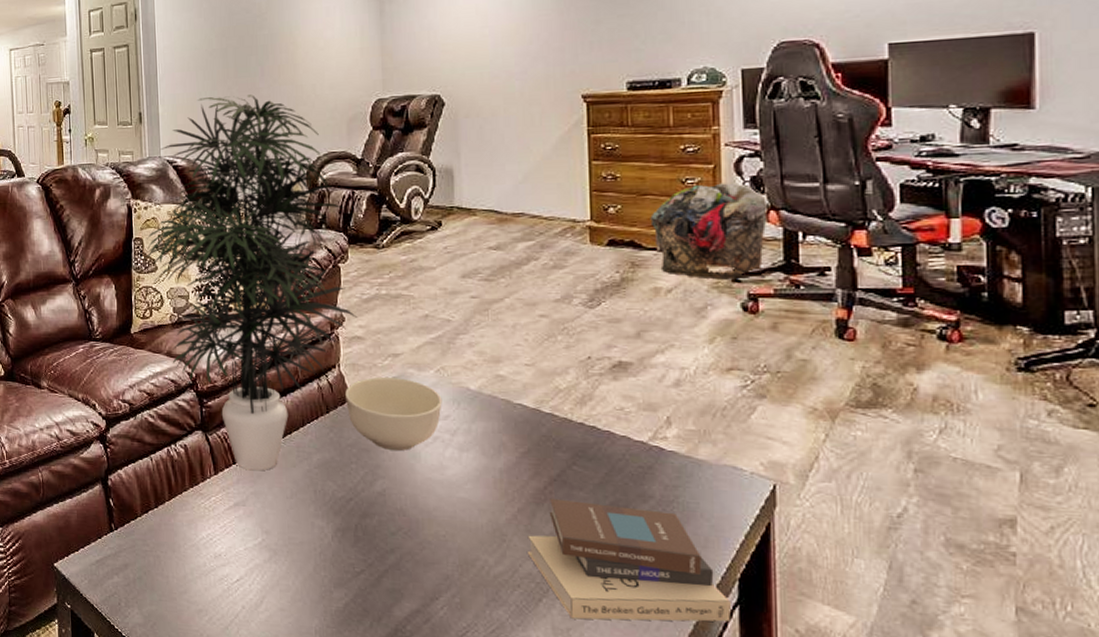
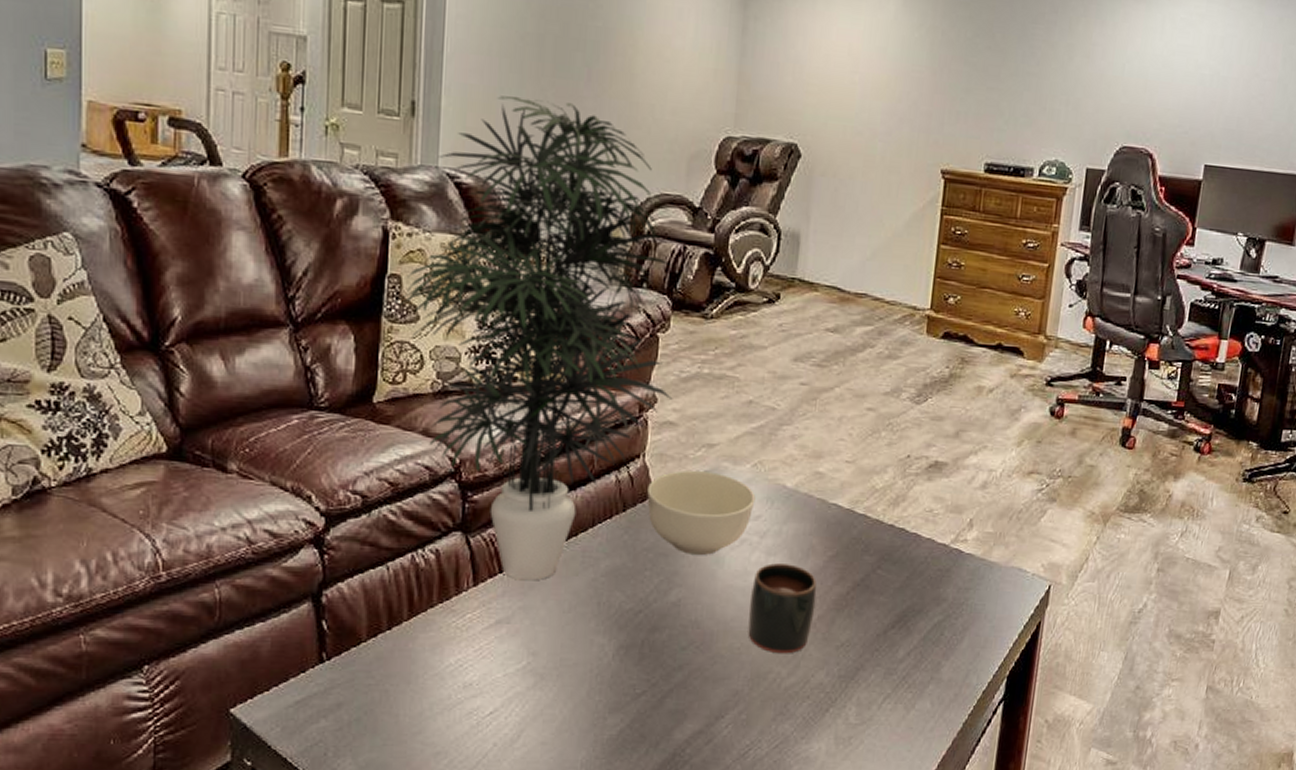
mug: none [448,459,514,544] -> present [748,563,817,654]
books: present [528,498,731,622] -> none [822,604,997,727]
laundry basket: present [650,182,771,280] -> none [984,283,1087,384]

